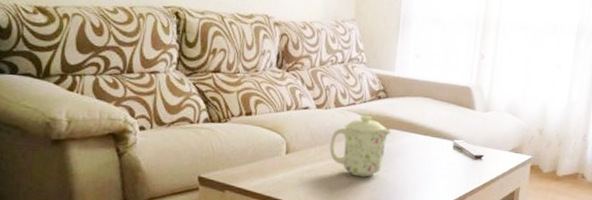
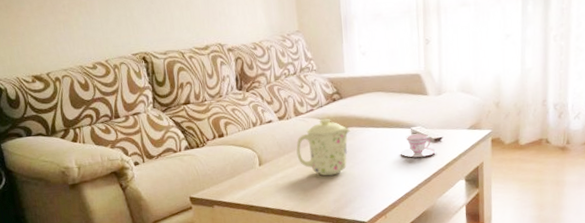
teacup: none [439,146,475,173] -> present [401,133,436,158]

